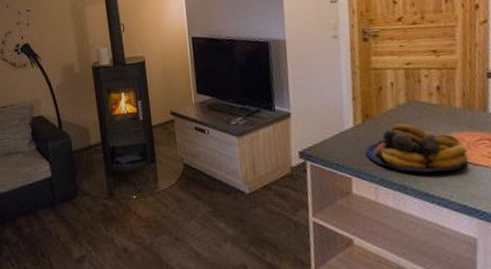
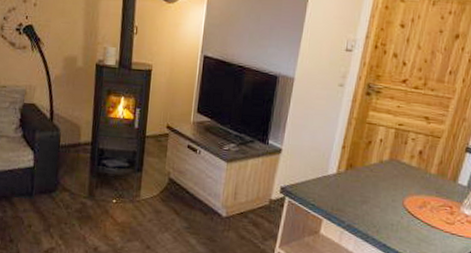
fruit bowl: present [365,123,469,173] -> none [341,178,430,229]

